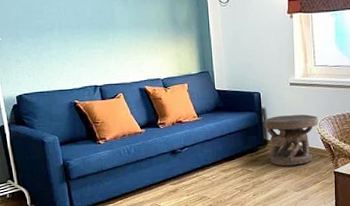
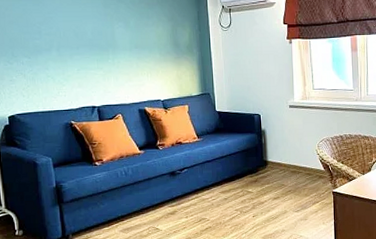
carved stool: present [264,114,319,166] -> none [264,136,317,187]

